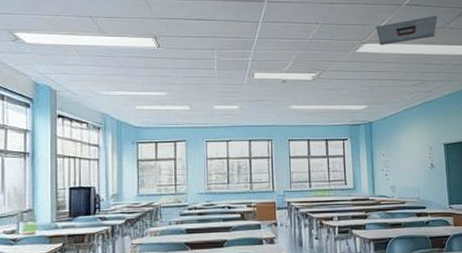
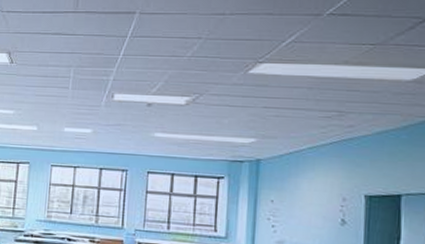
ceiling vent: present [376,15,437,46] -> none [280,28,375,67]

